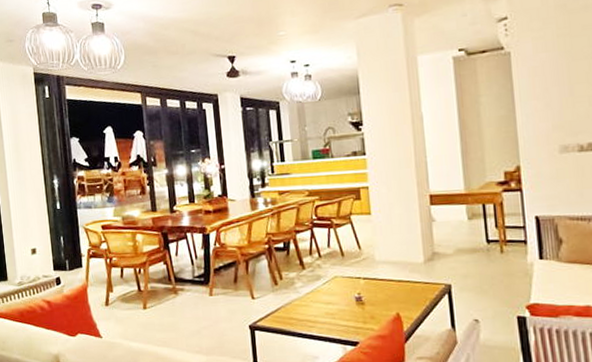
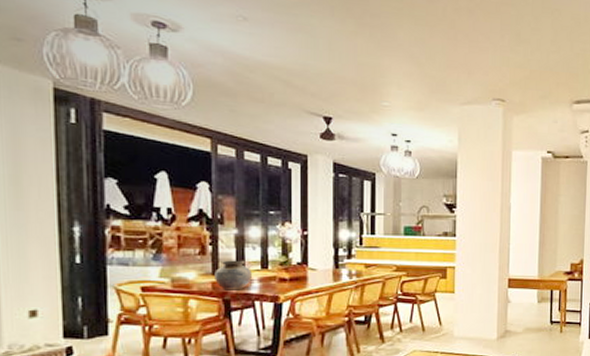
vase: none [153,196,183,225] -> present [215,260,252,290]

